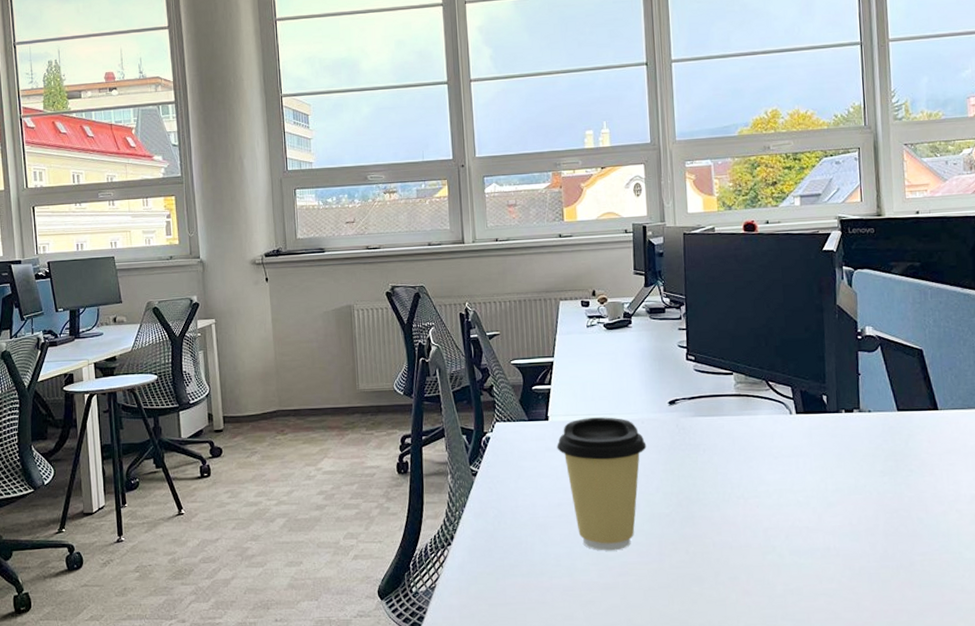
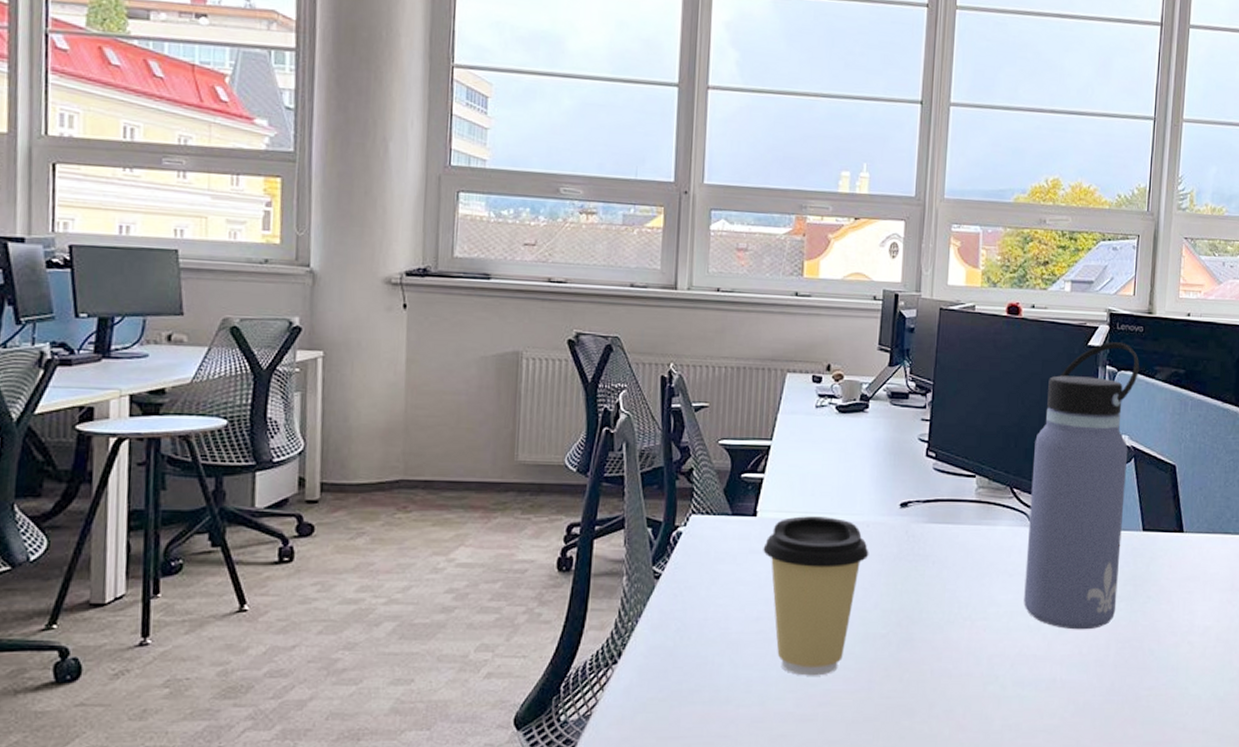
water bottle: none [784,244,880,503] -> present [1024,342,1140,630]

